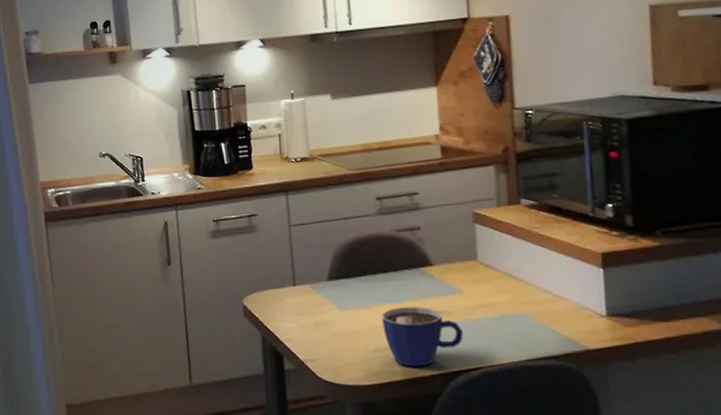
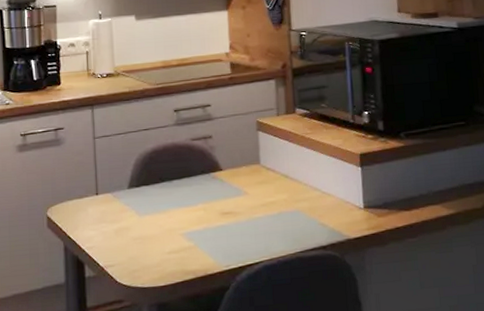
cup: present [382,307,463,367] -> none [177,209,248,266]

